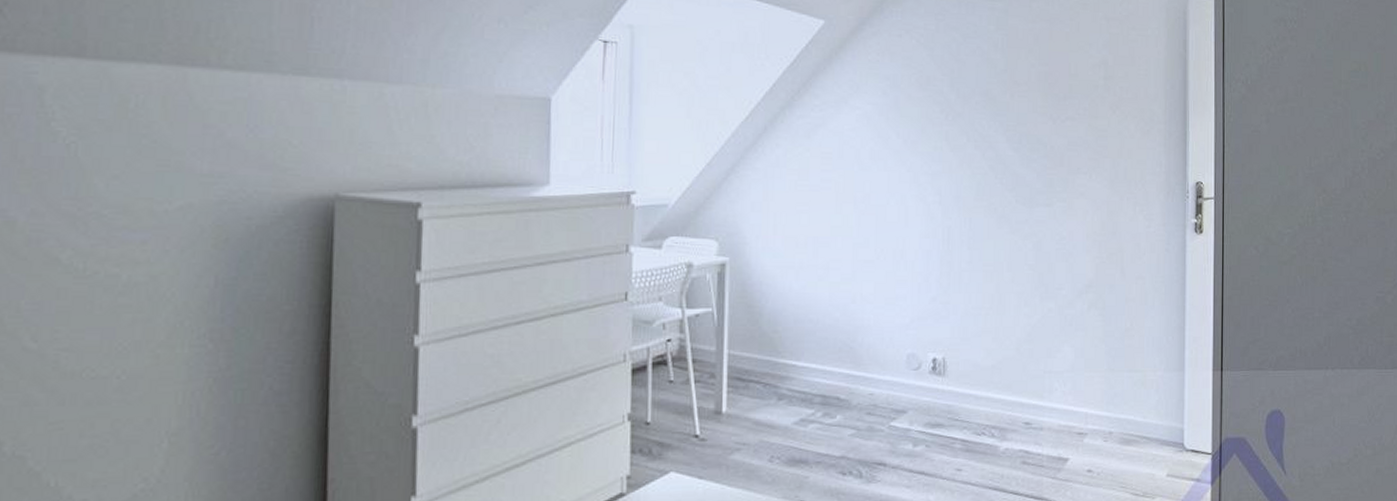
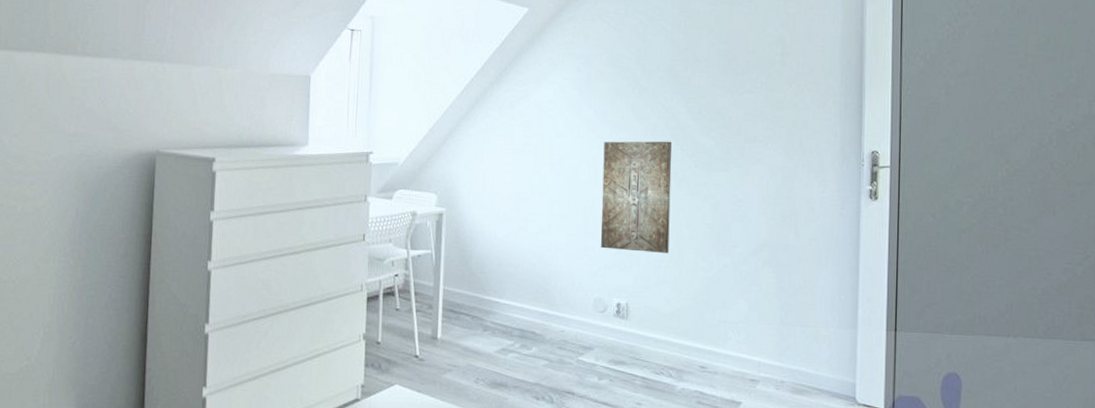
wall art: none [913,174,991,299] -> present [601,141,672,253]

